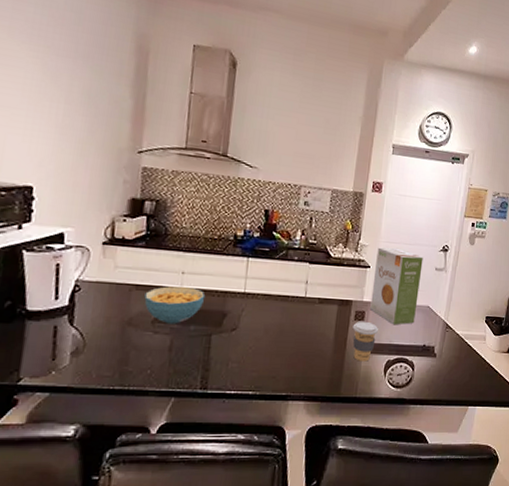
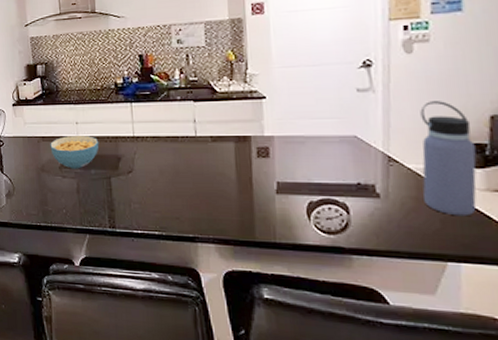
coffee cup: present [352,321,378,362] -> none [256,158,290,203]
food box: present [370,247,423,325] -> none [271,72,339,161]
water bottle: none [462,283,498,371] -> present [420,101,477,217]

